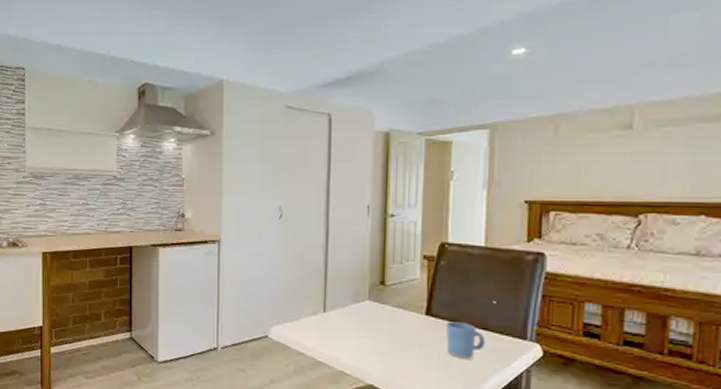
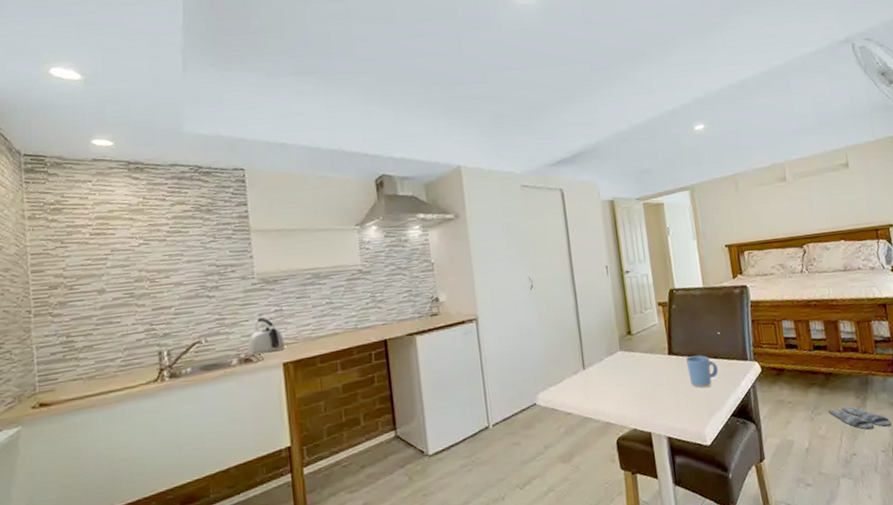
kettle: none [16,208,45,242] -> present [248,317,285,356]

